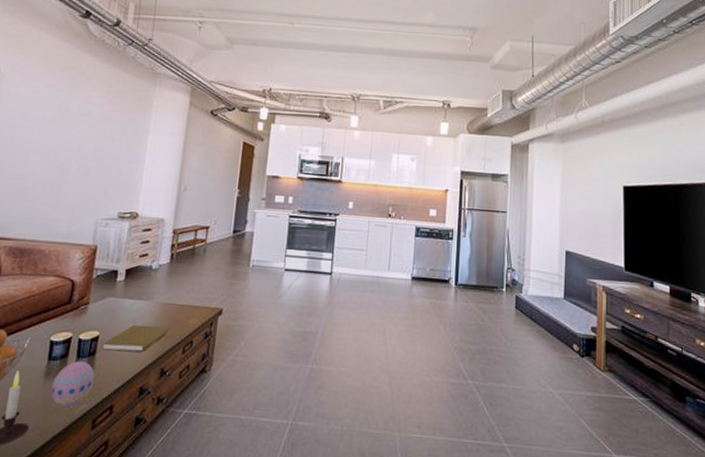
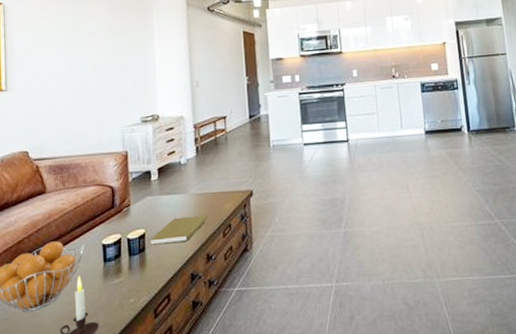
decorative egg: present [51,361,95,408] -> none [112,258,149,303]

